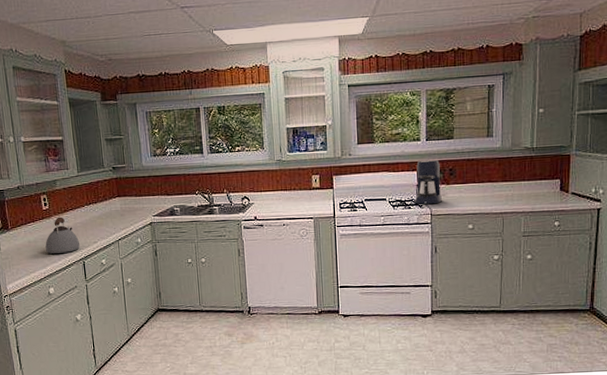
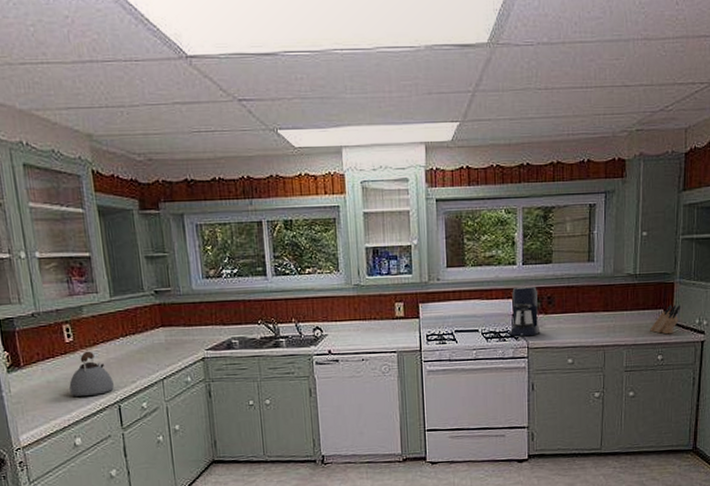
knife block: none [547,174,578,203] -> present [650,304,681,335]

